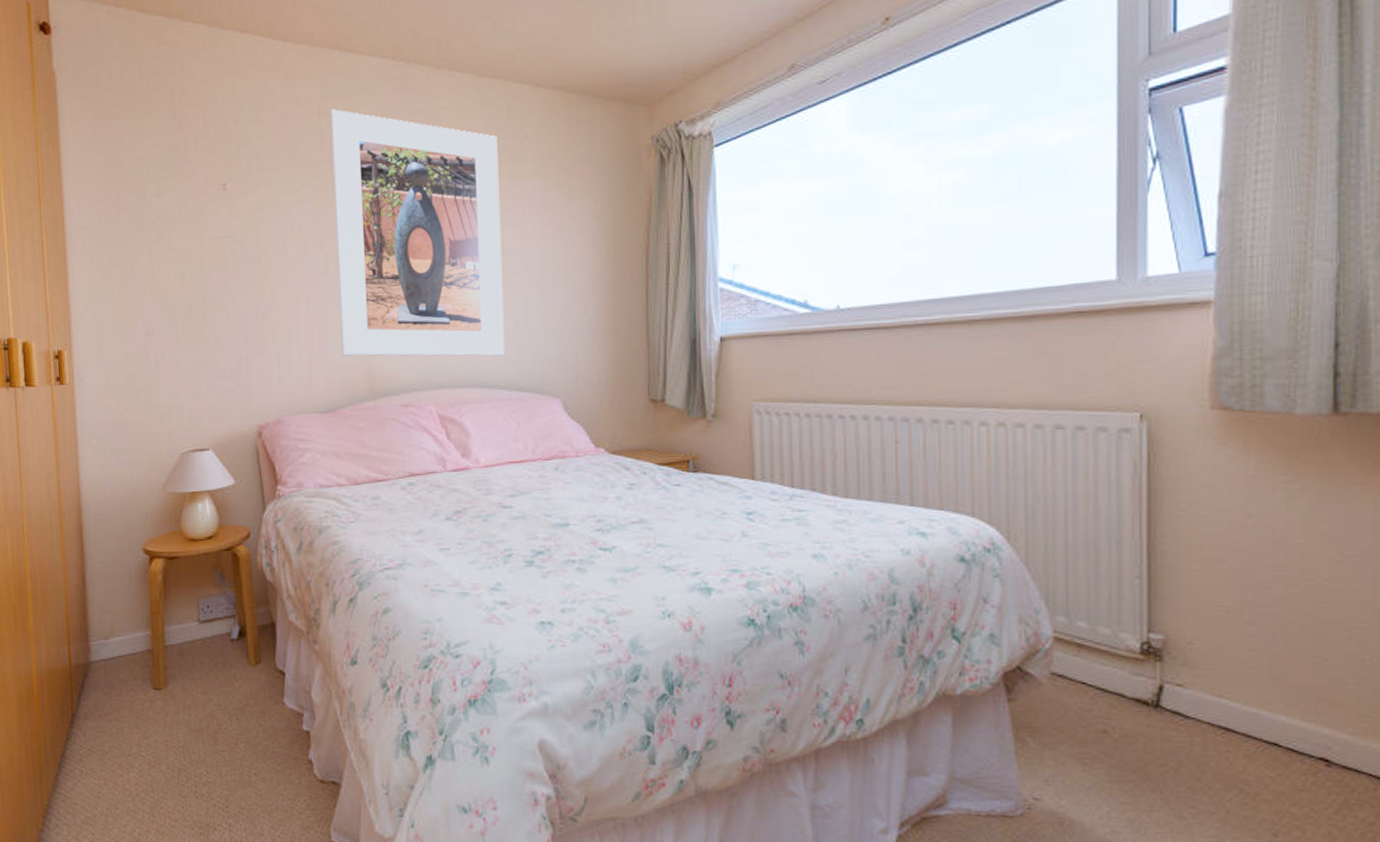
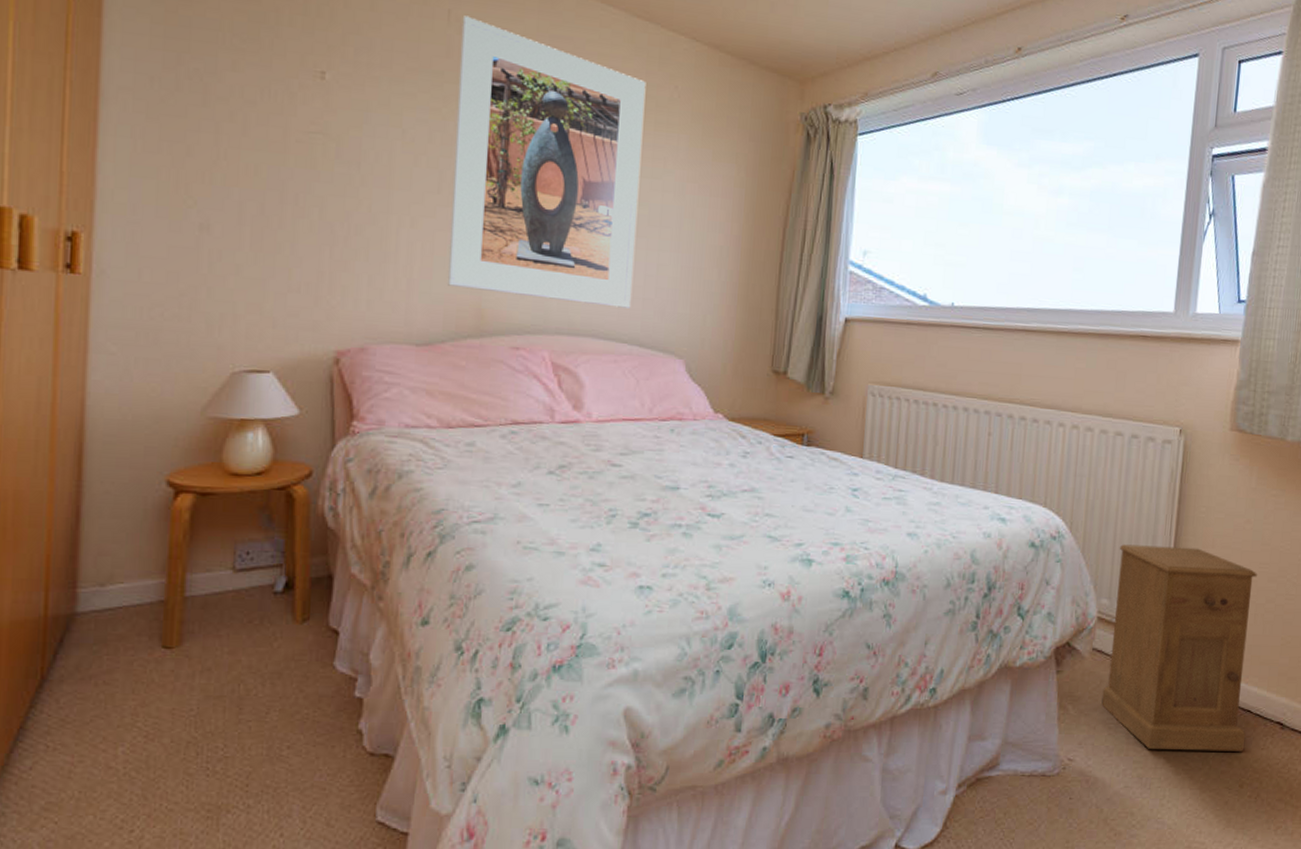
nightstand: none [1070,552,1275,793] -> present [1101,544,1257,752]

